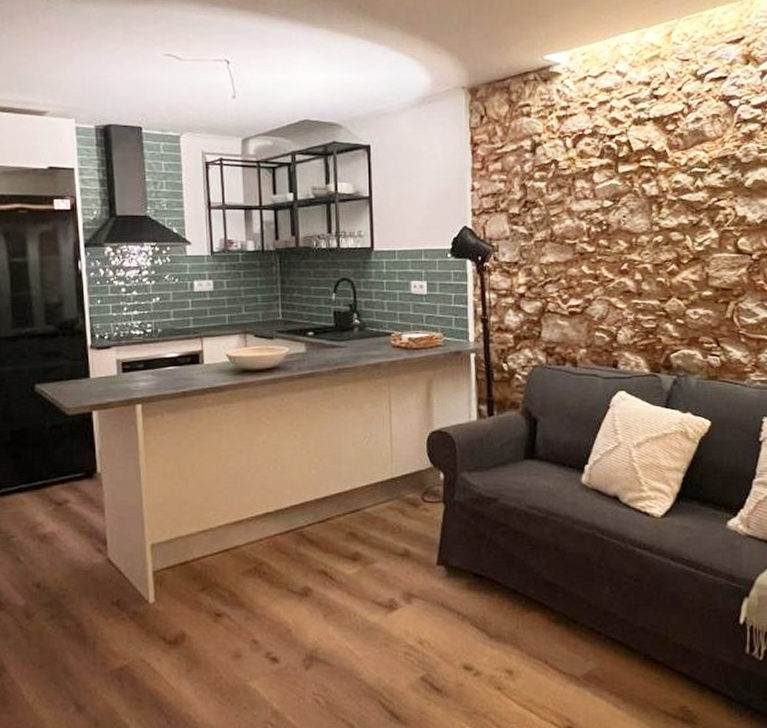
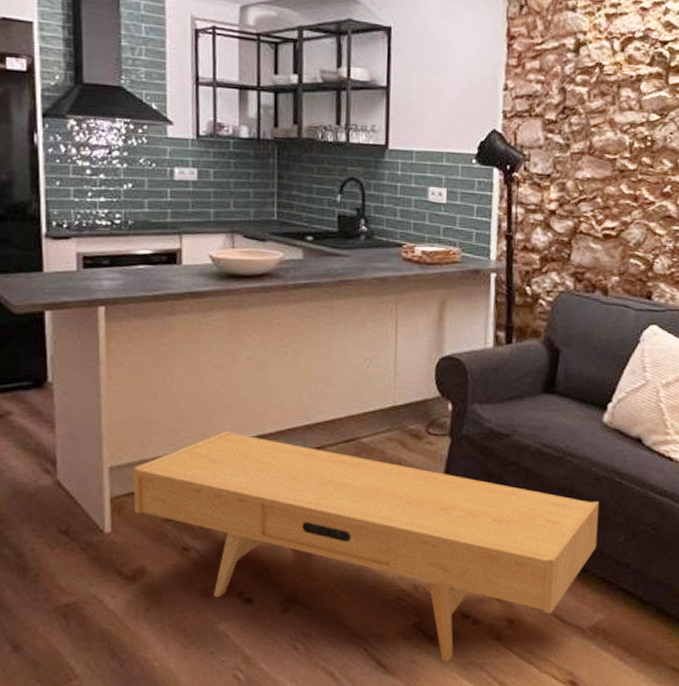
tv console: none [171,508,584,712] -> present [133,431,600,663]

